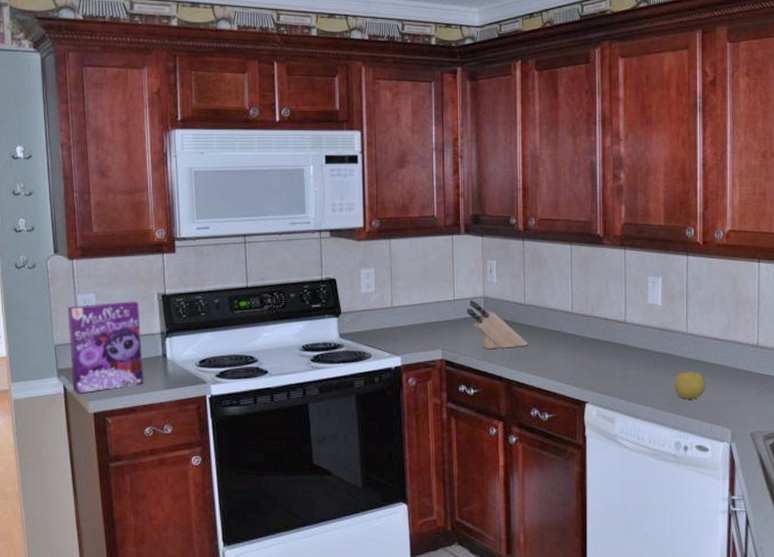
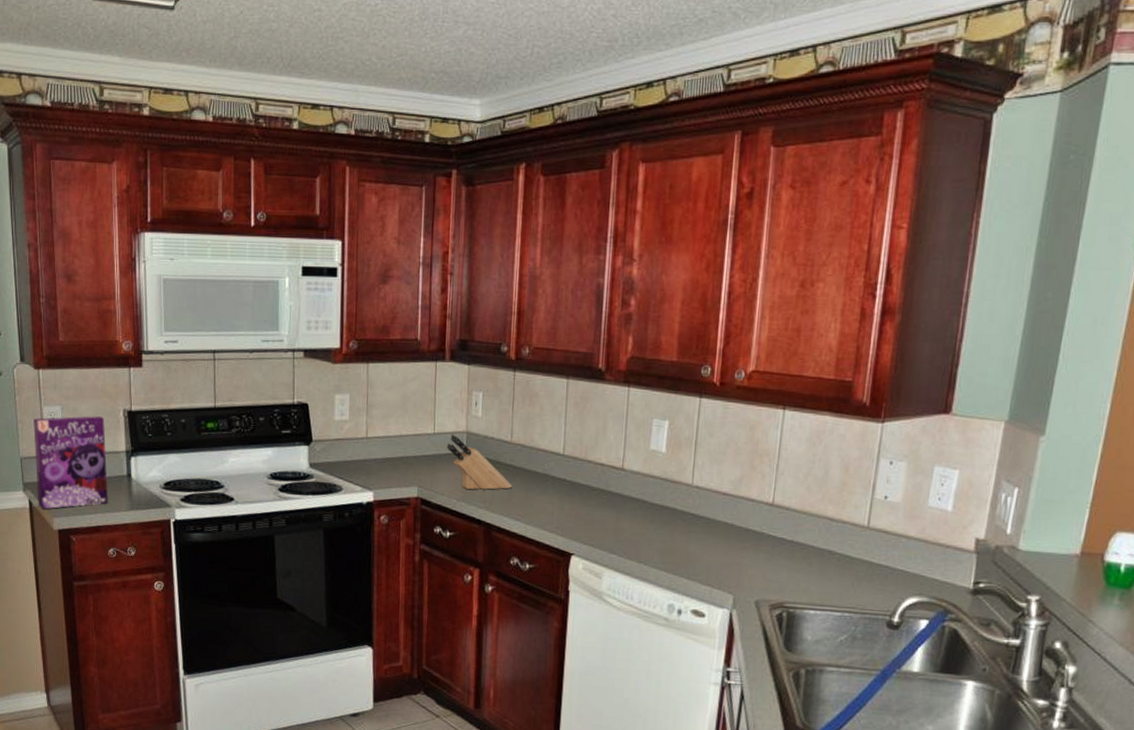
fruit: present [674,372,706,399] -> none [672,528,710,559]

